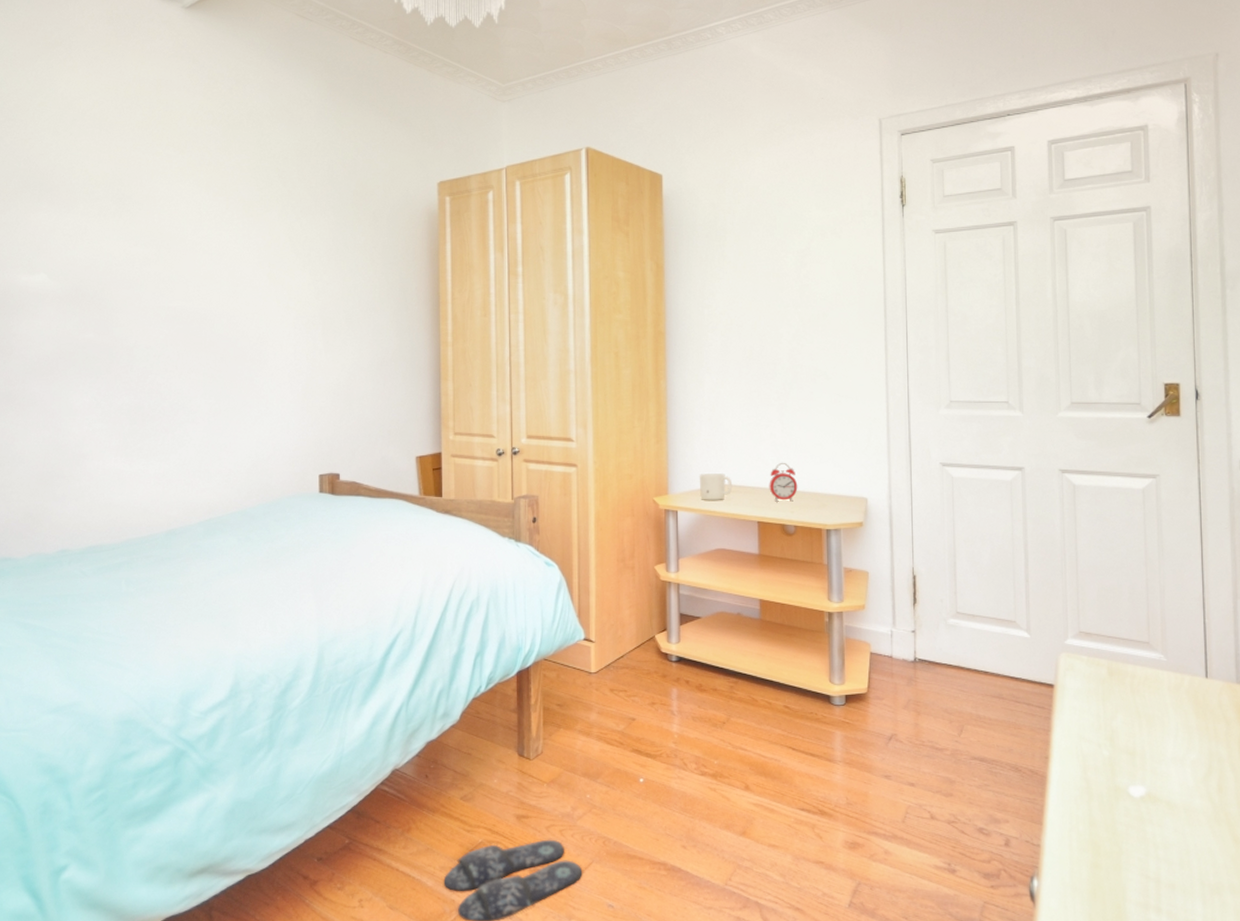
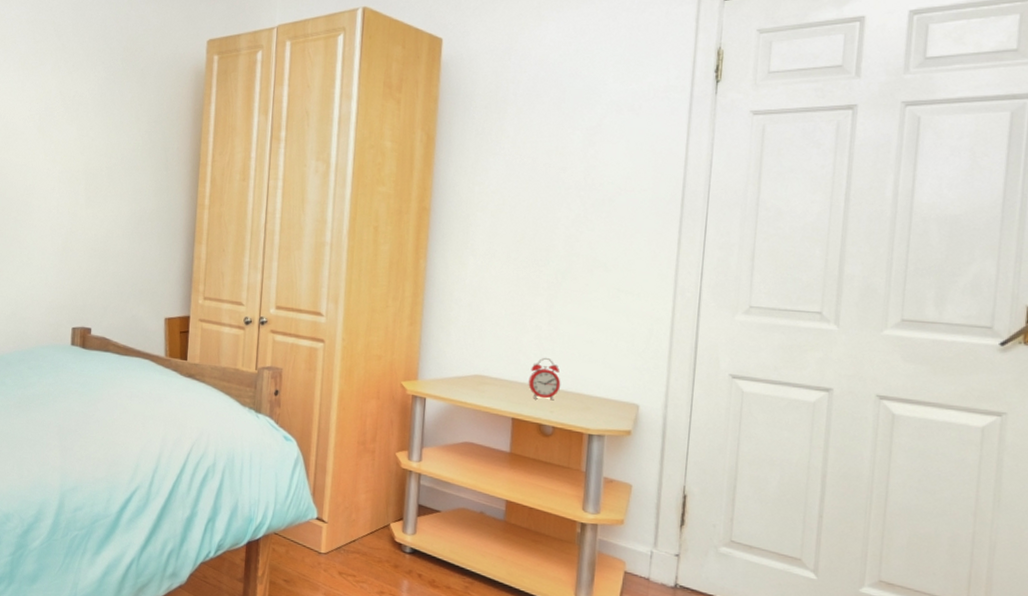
mug: present [699,473,733,500] -> none [452,361,488,391]

